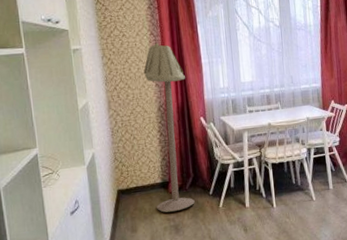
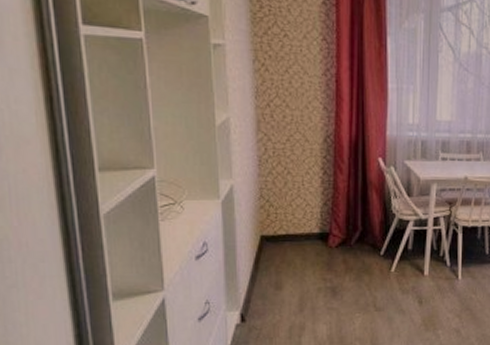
floor lamp: present [144,43,195,213] -> none [309,53,364,270]

